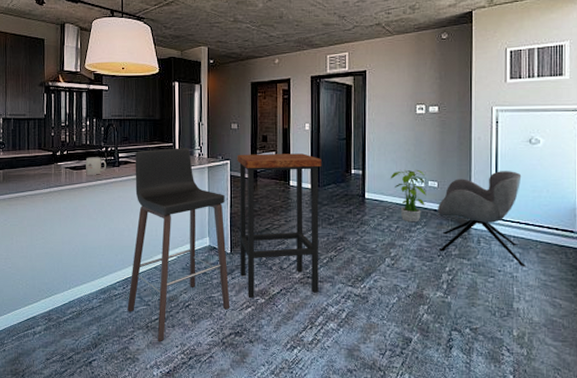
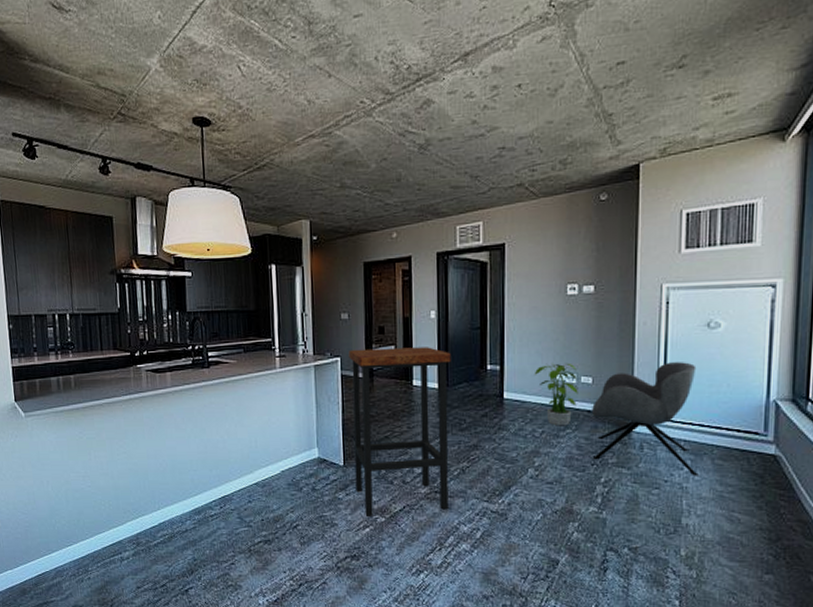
mug: present [86,157,107,175] -> none [169,357,195,379]
bar stool: present [127,148,230,342] -> none [226,343,345,568]

